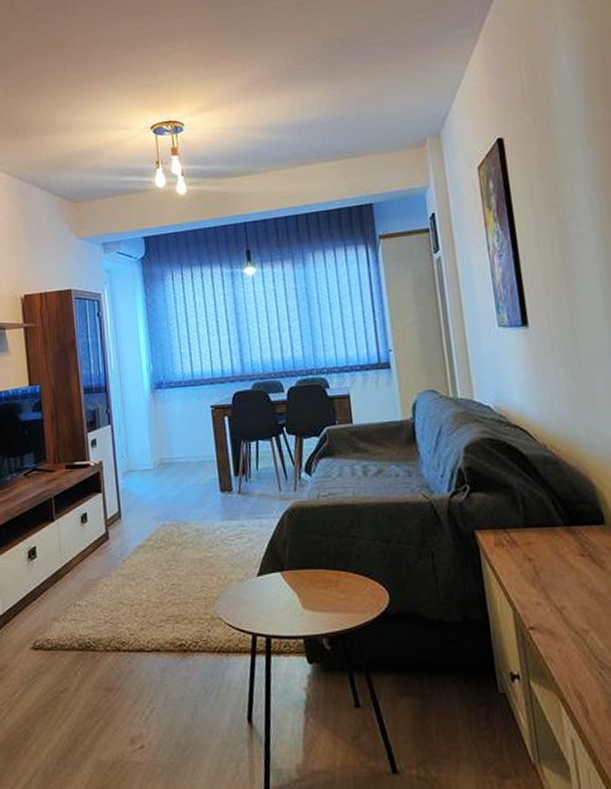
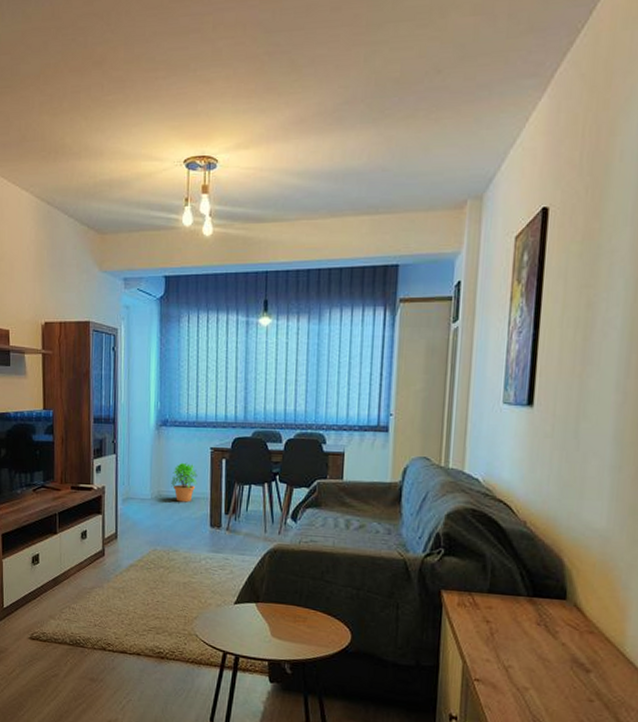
potted plant: none [173,424,201,469] -> present [171,462,198,503]

